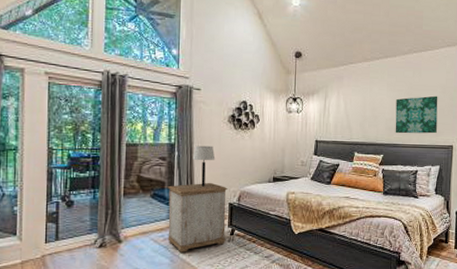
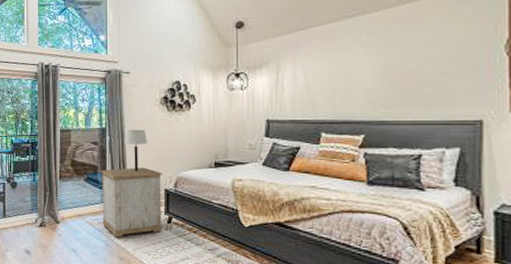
wall art: present [395,95,438,134] -> none [381,55,452,108]

